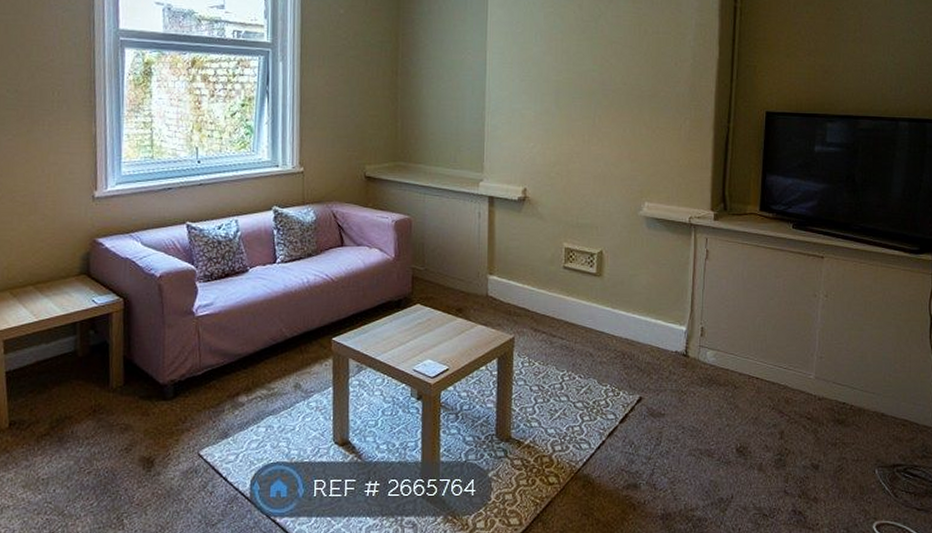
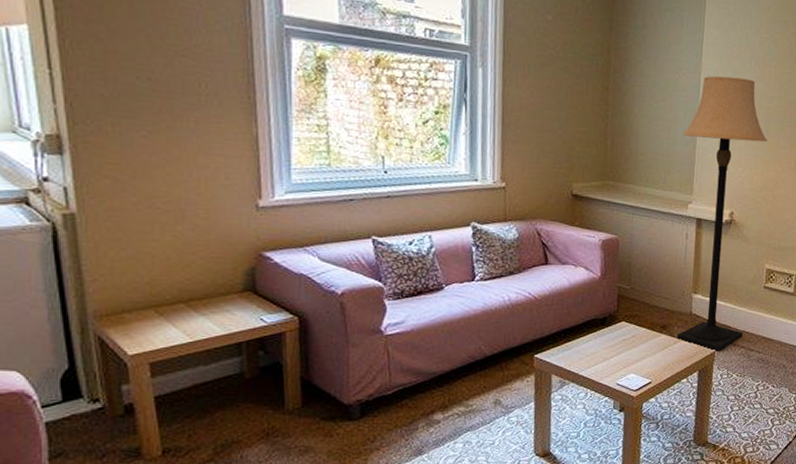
lamp: none [471,53,558,337] -> present [676,76,768,352]

